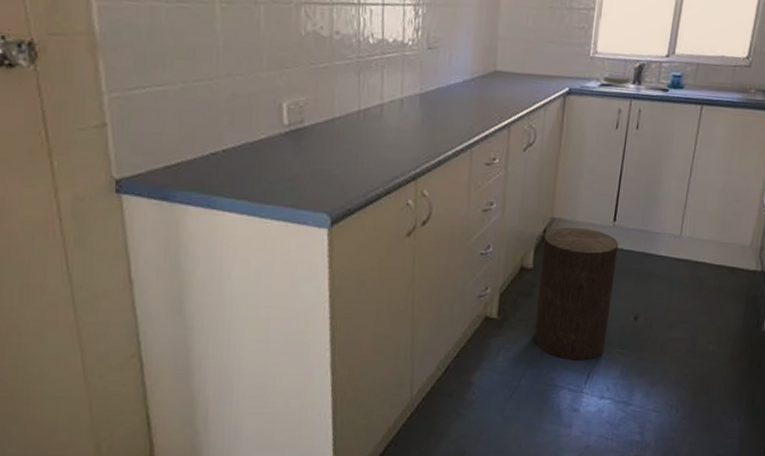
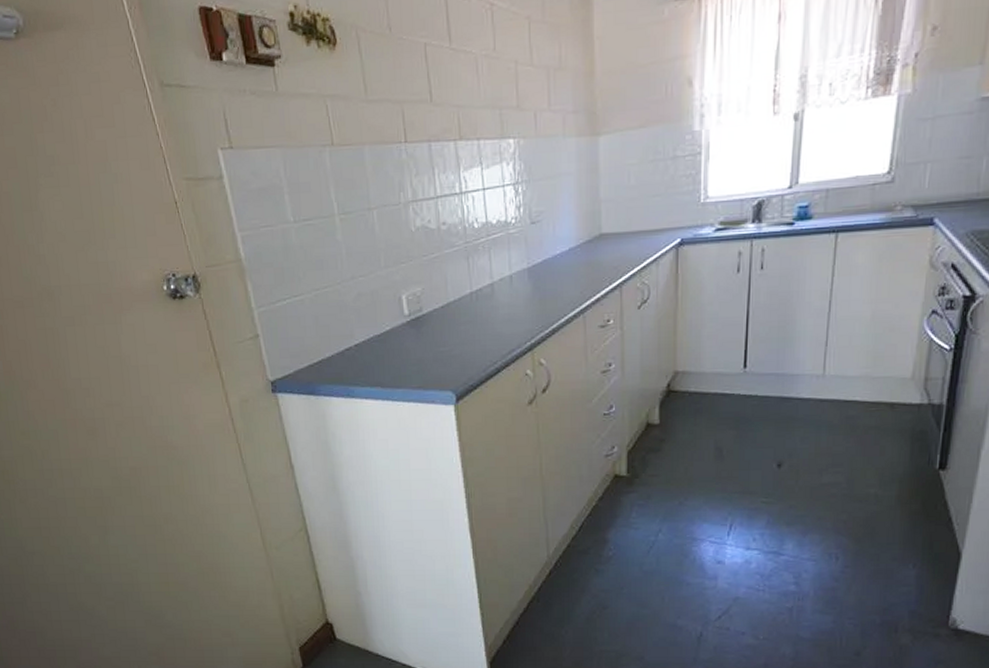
stool: present [534,227,619,361] -> none [668,378,752,513]

